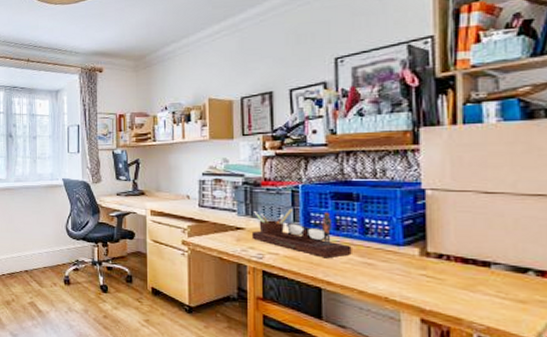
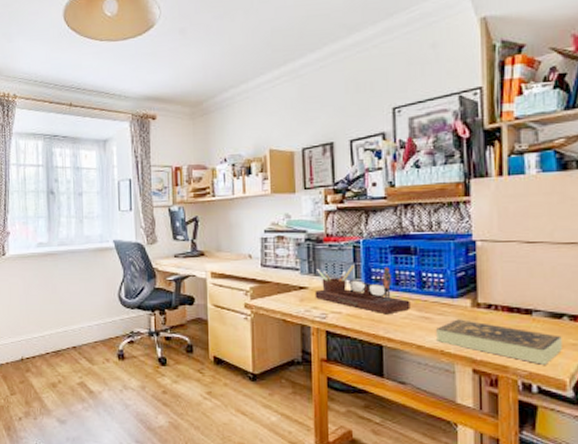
book: none [380,267,527,320] -> present [436,319,562,365]

